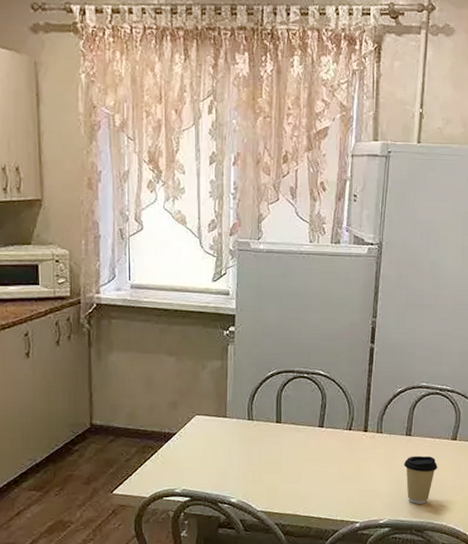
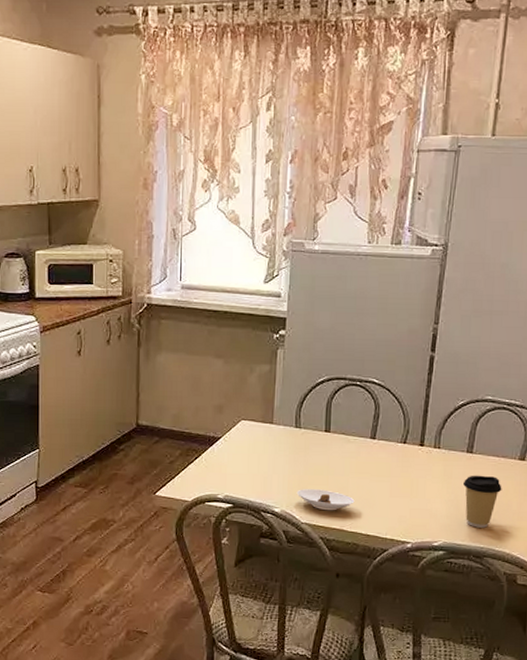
saucer: none [251,478,306,498] -> present [296,489,355,511]

